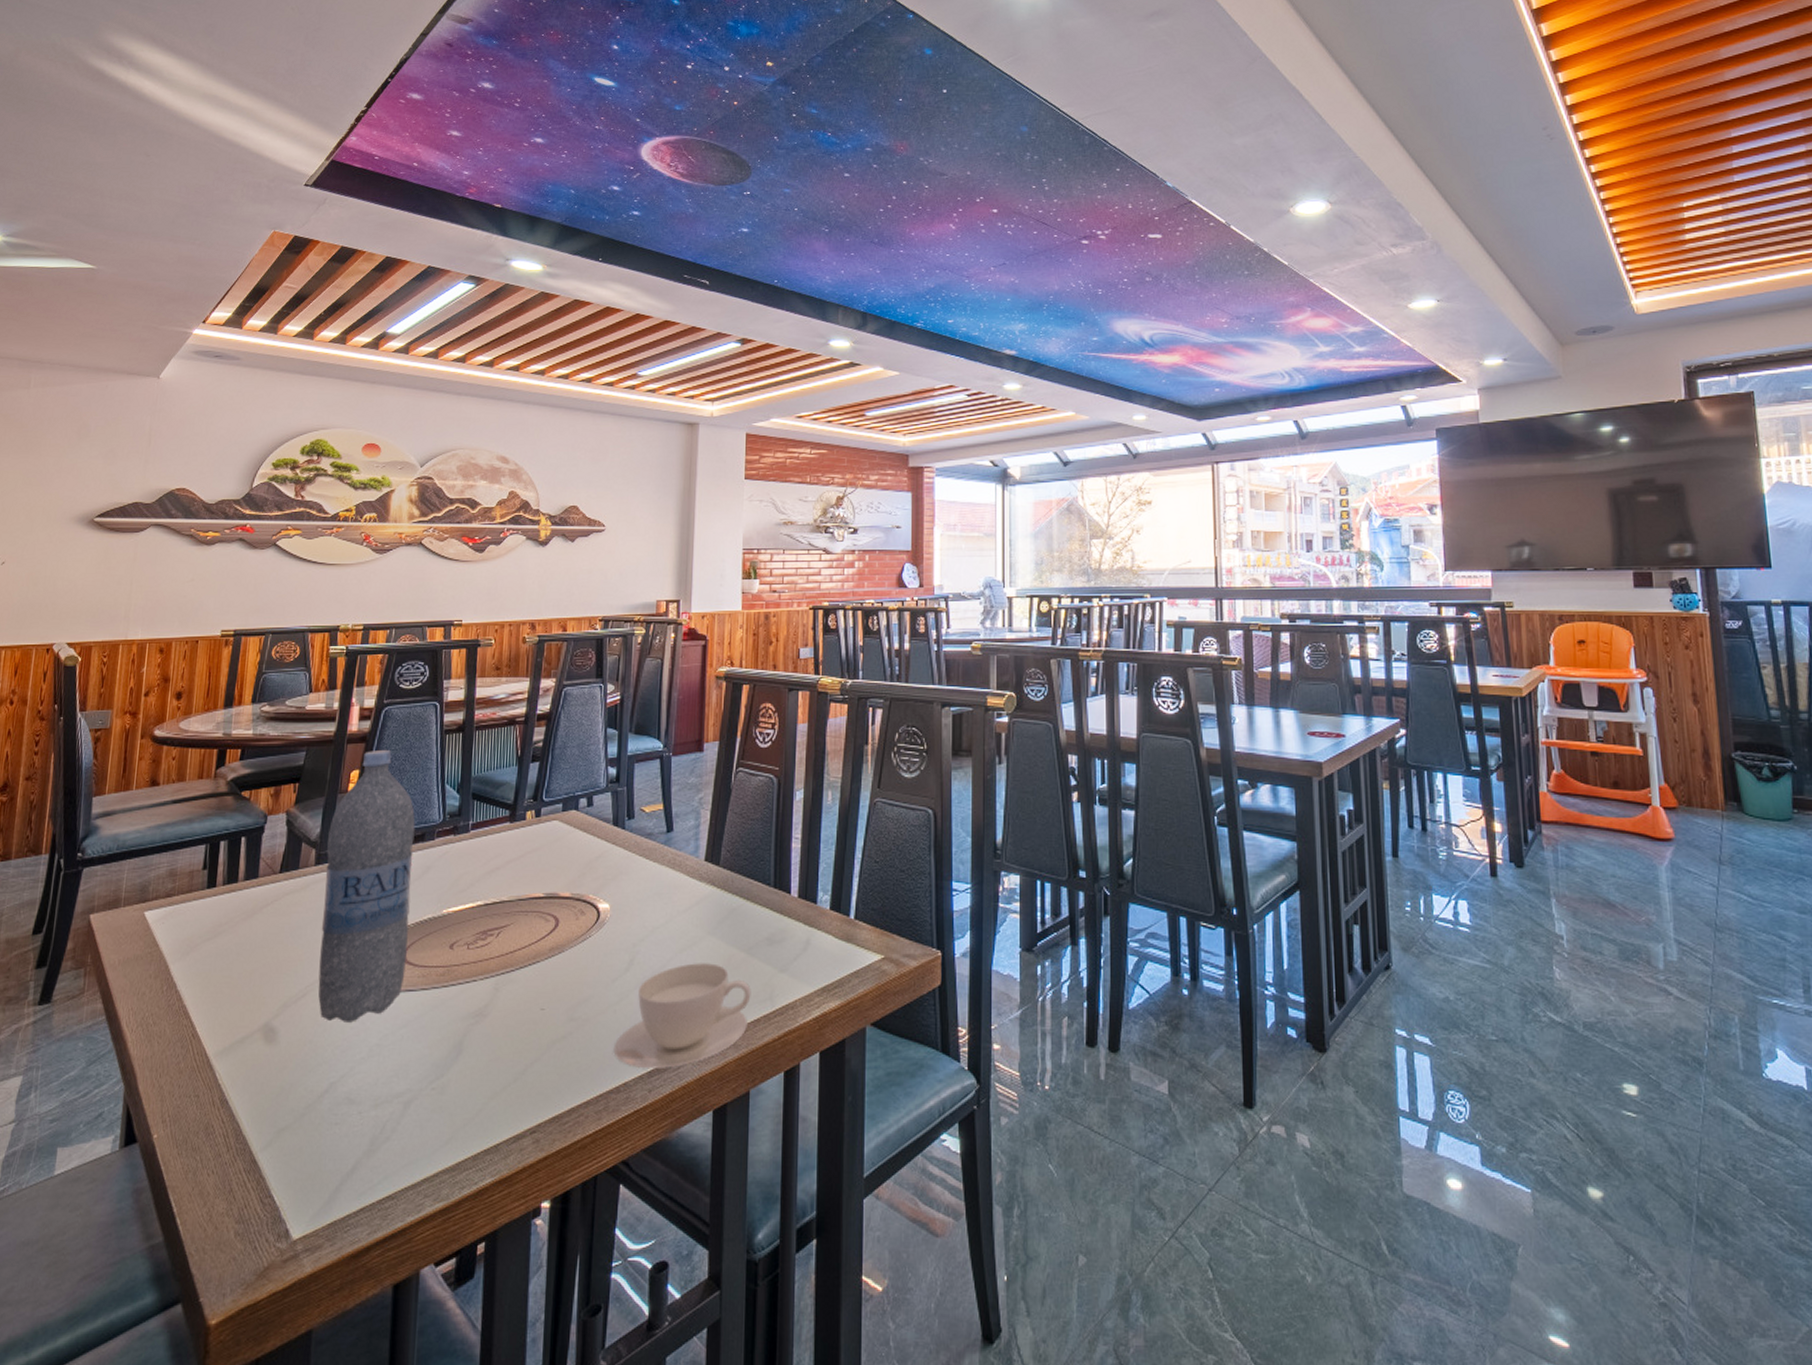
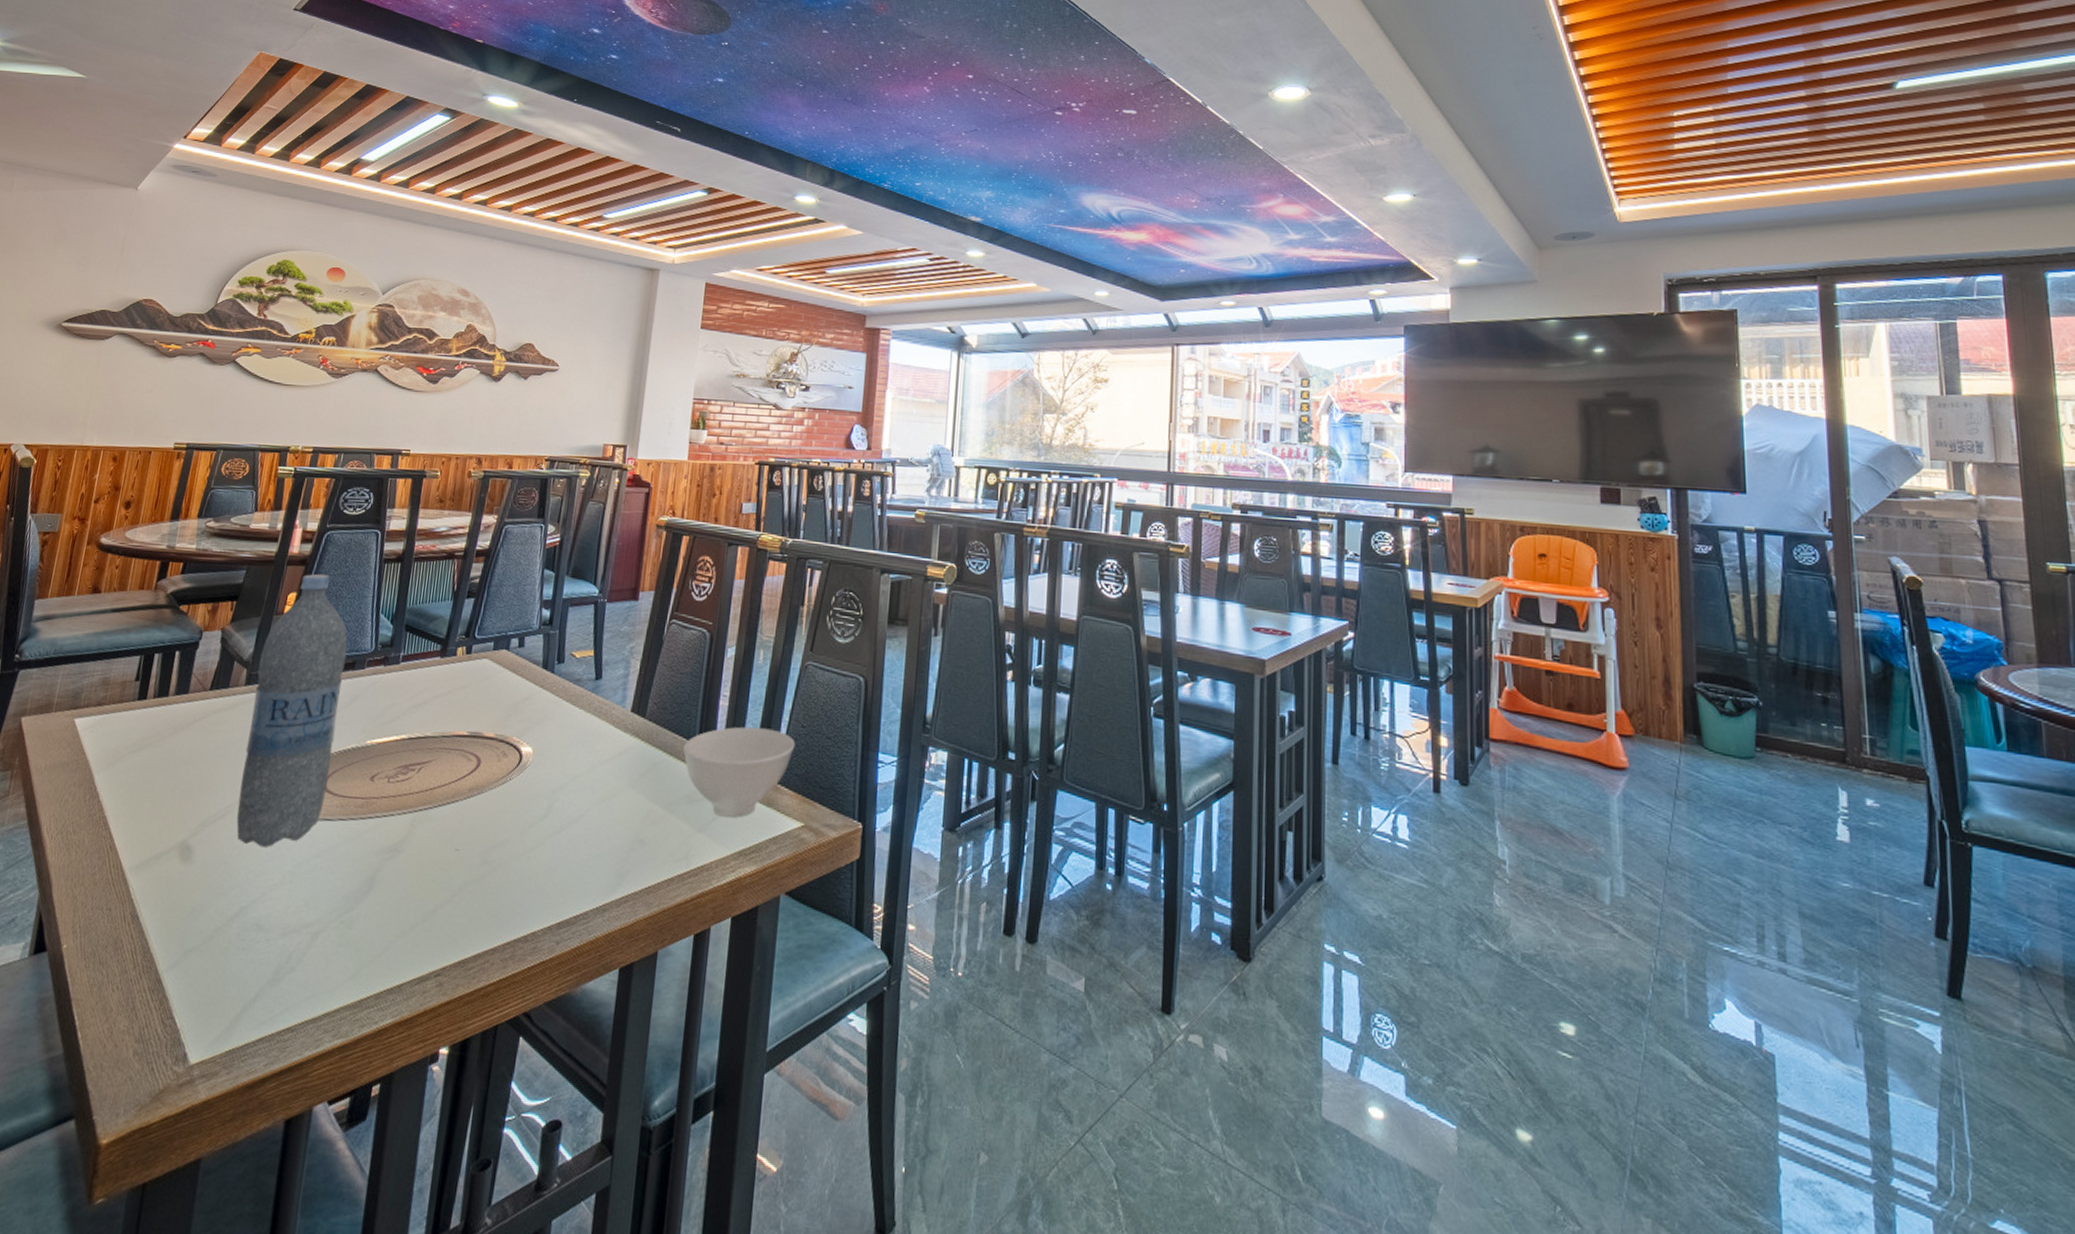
teacup: present [613,963,751,1068] -> none [524,815,668,921]
bowl: none [760,866,870,957] -> present [683,726,796,818]

